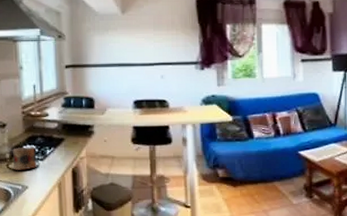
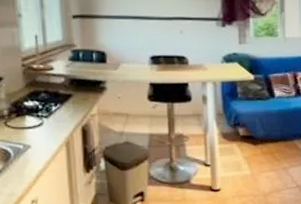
mug: present [12,146,37,171] -> none [10,102,41,129]

